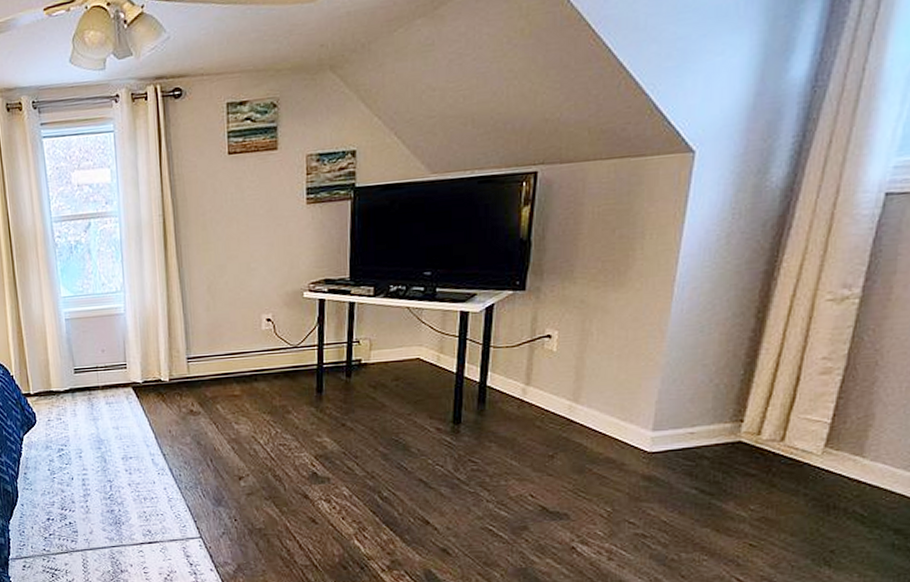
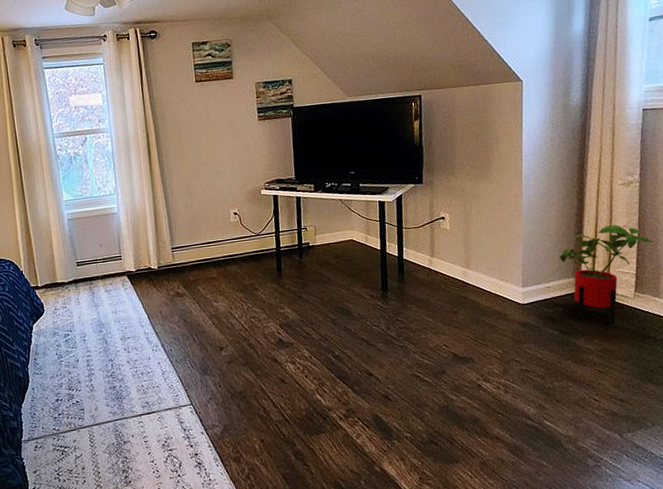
house plant: none [715,355,869,486] -> present [560,224,654,324]

